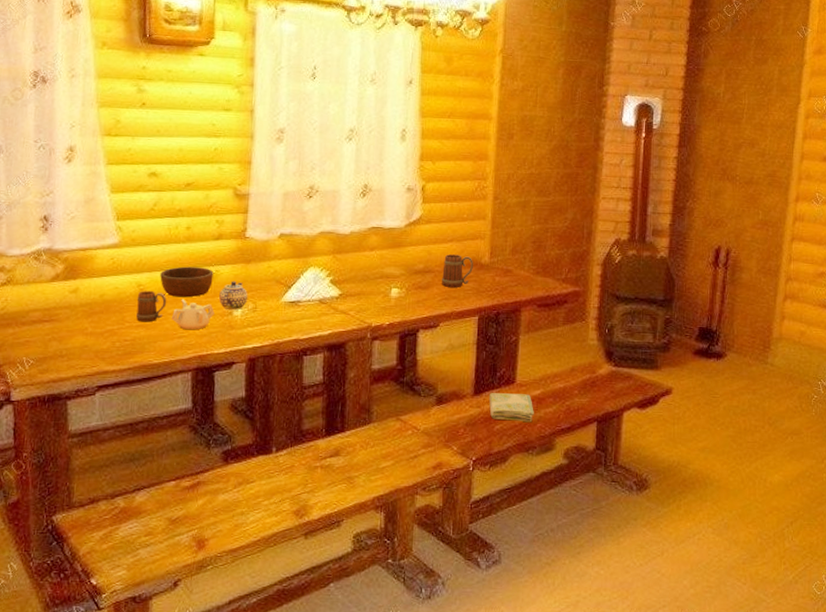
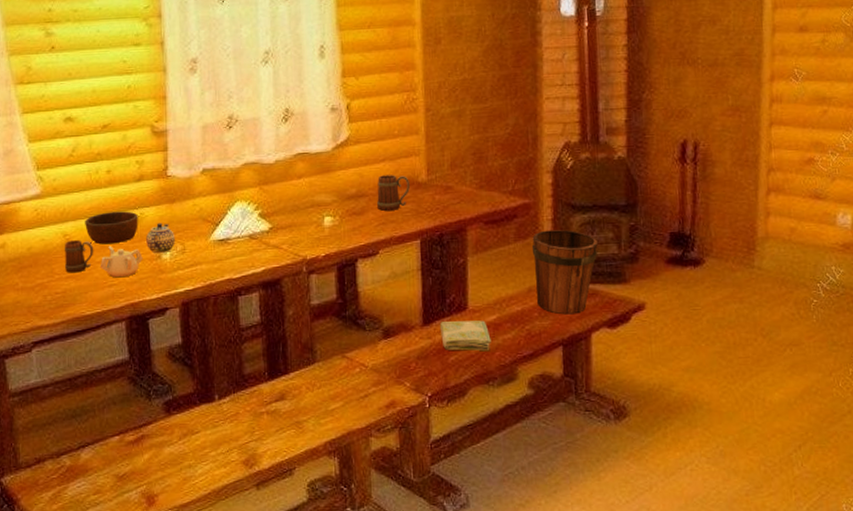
bucket: none [577,317,637,394] -> present [531,230,599,315]

